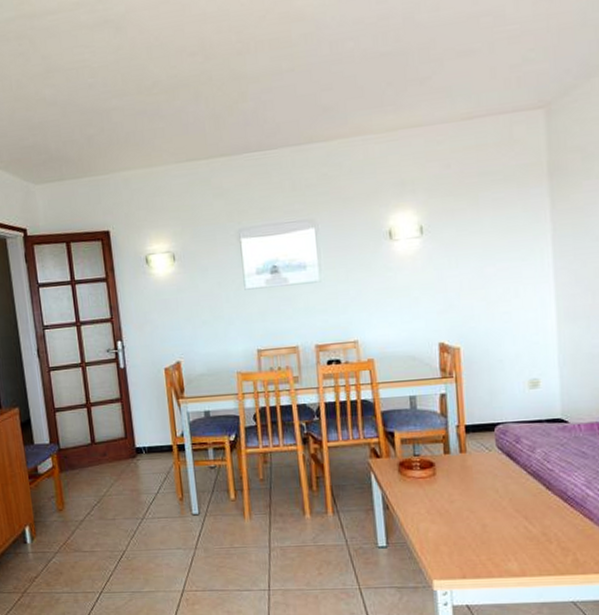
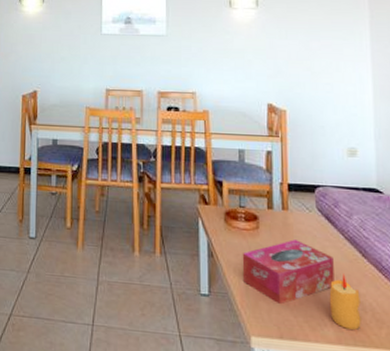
tissue box: none [419,481,518,547] -> present [242,239,334,305]
candle: none [512,508,546,561] -> present [329,274,361,330]

